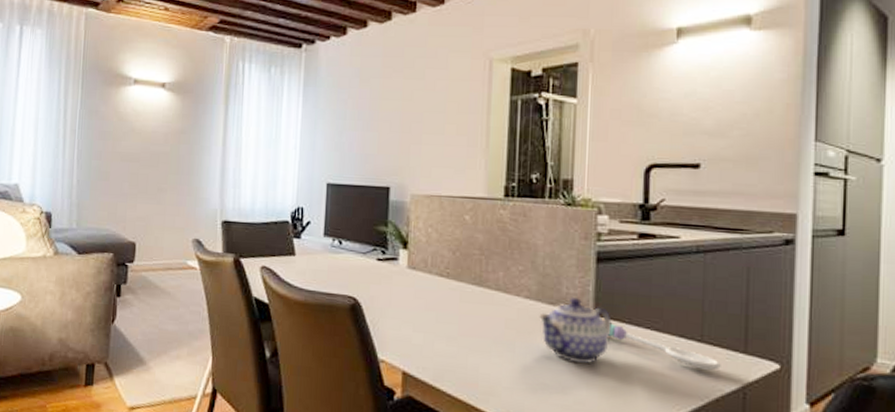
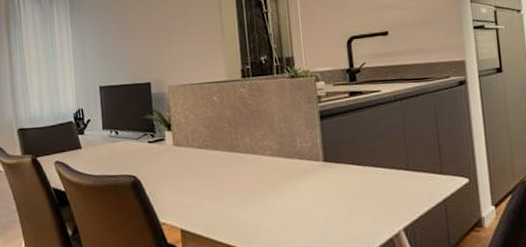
teapot: present [539,298,612,364] -> none [282,150,339,202]
spoon: present [601,317,721,370] -> none [330,162,425,192]

